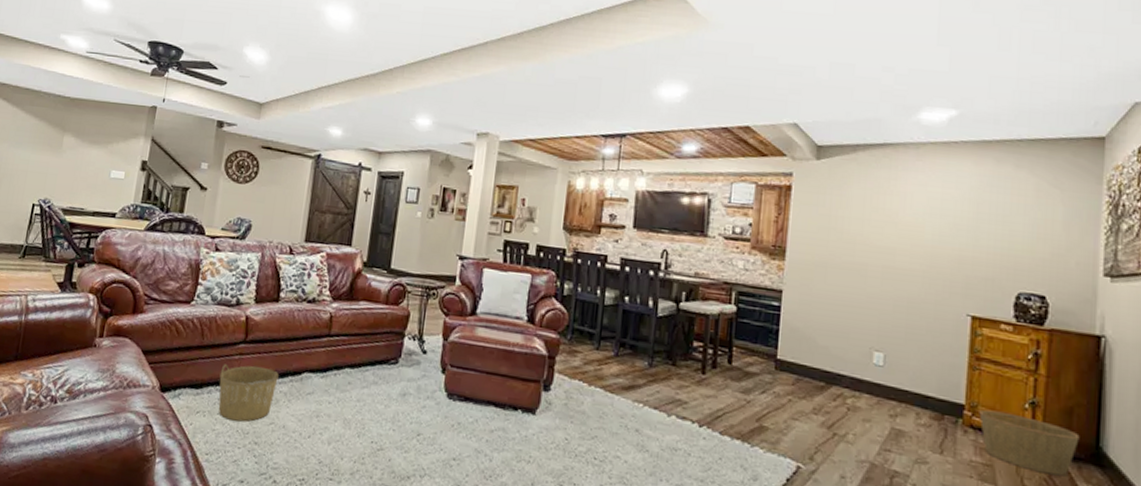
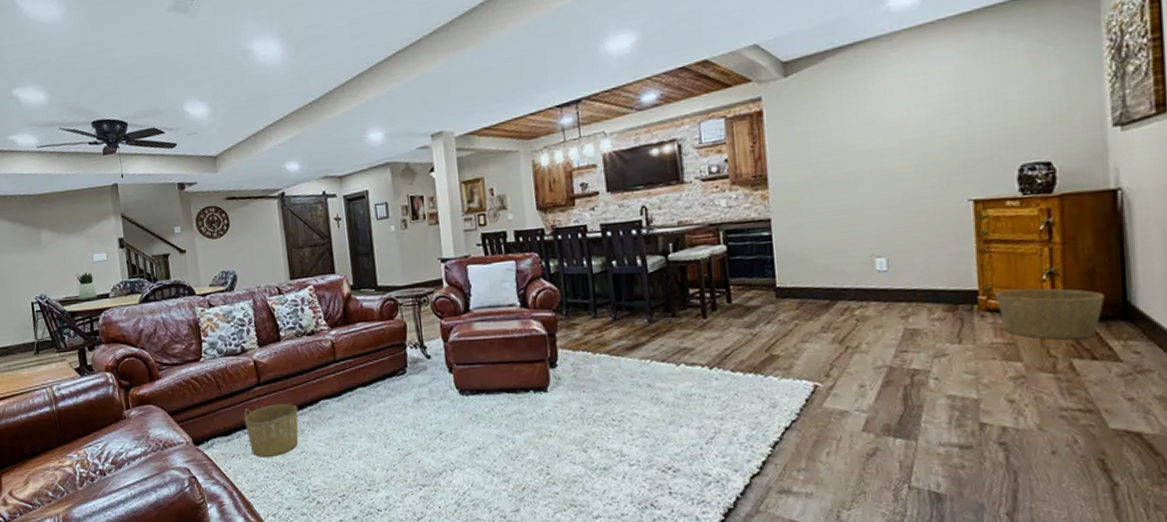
planter: none [82,187,105,215] -> present [76,272,98,300]

